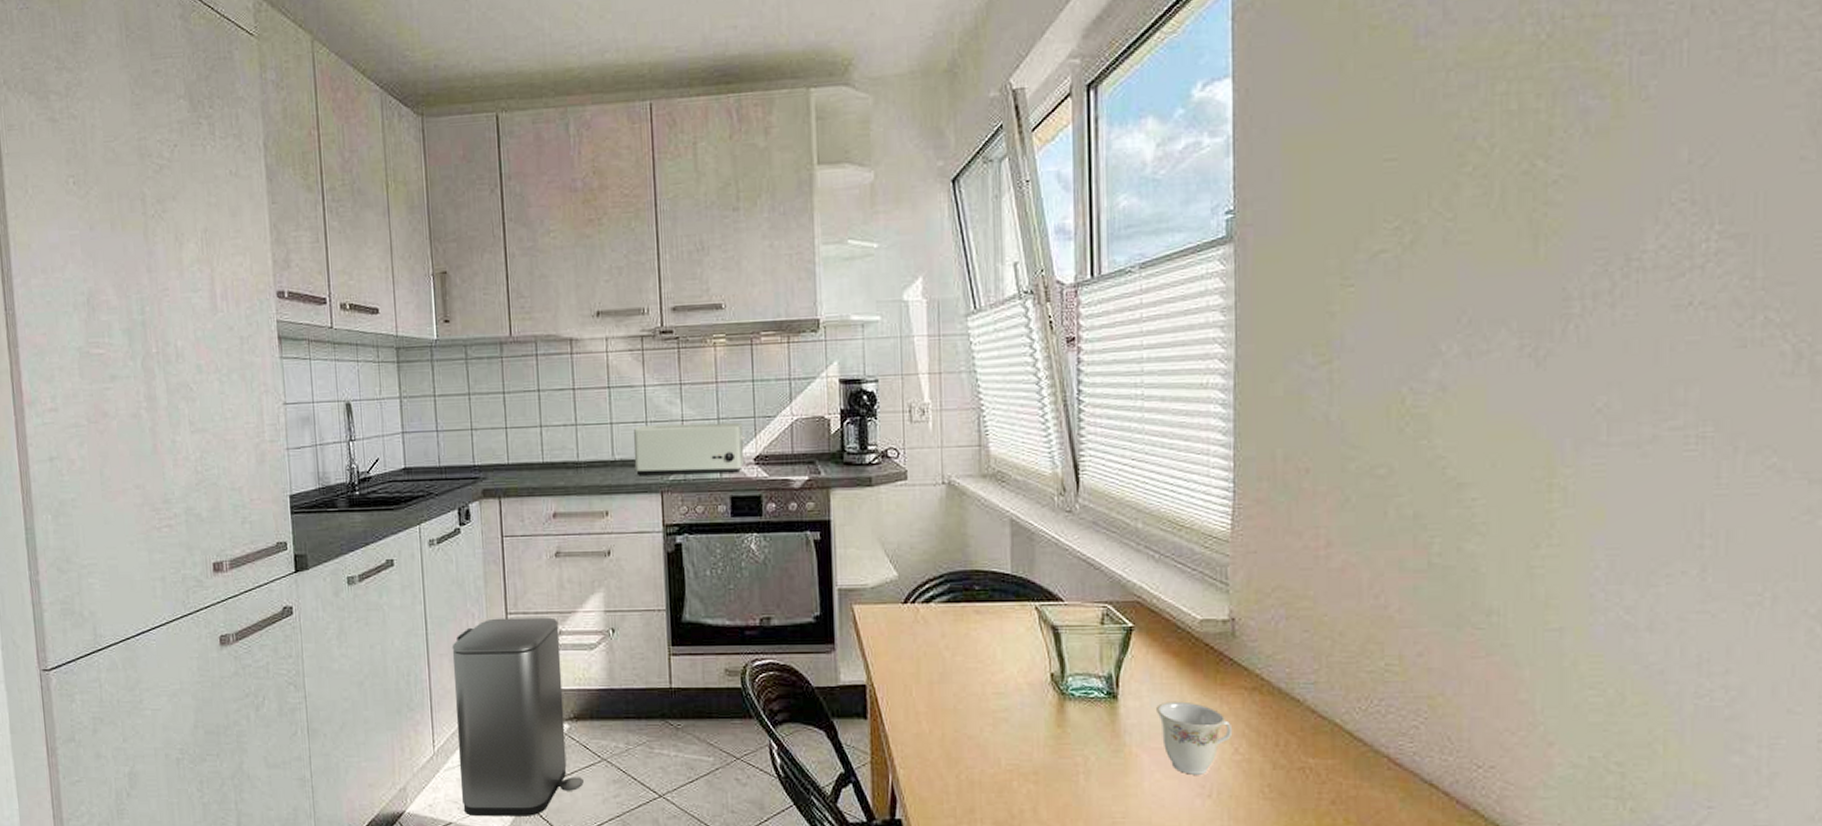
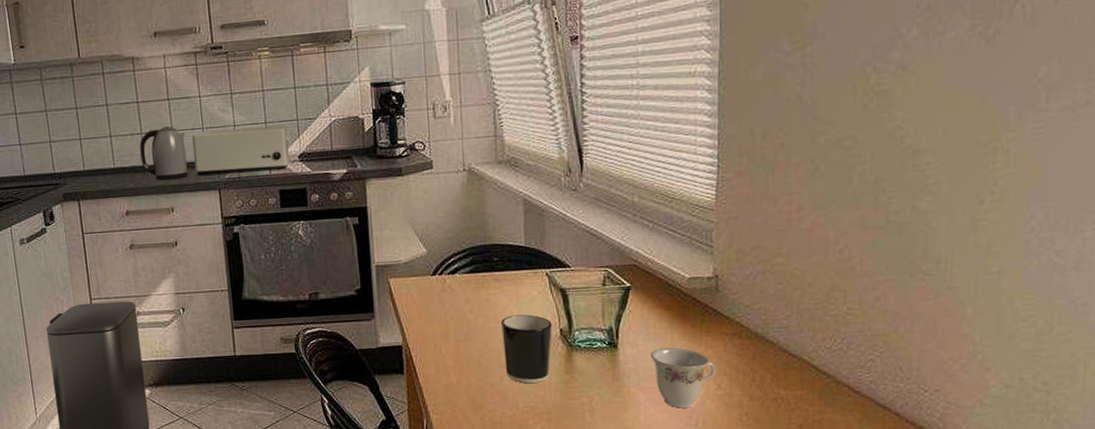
kettle: none [573,418,627,479] -> present [139,126,189,181]
mug: none [983,654,1042,737] -> present [501,314,552,384]

